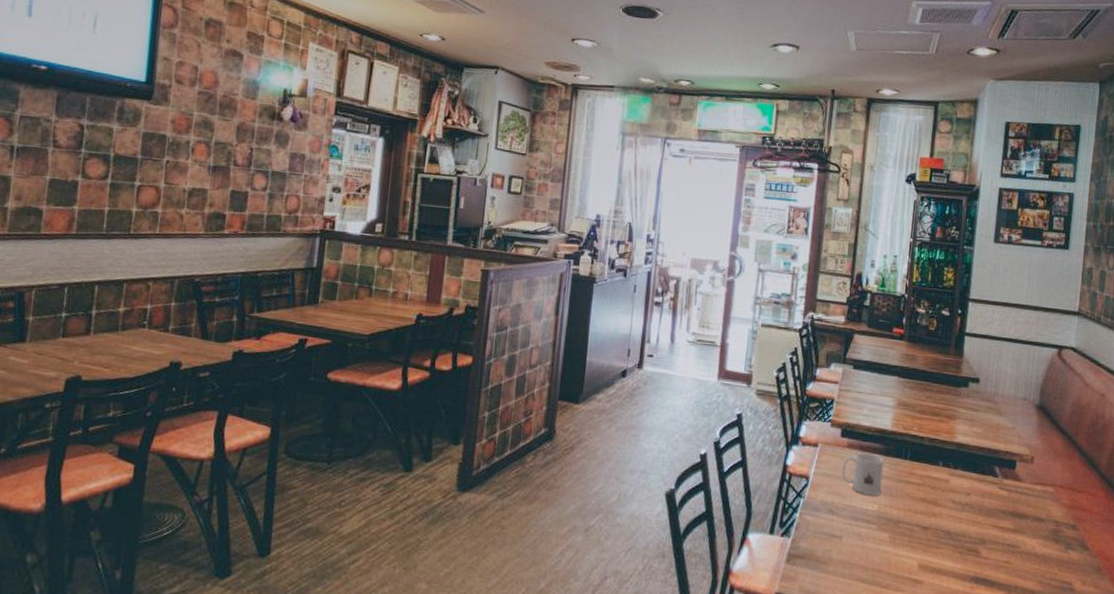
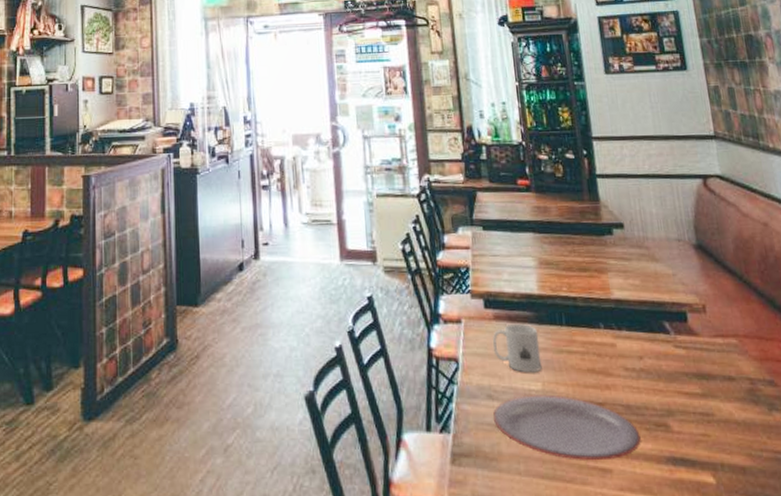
plate: none [830,513,953,574] -> present [493,394,641,461]

